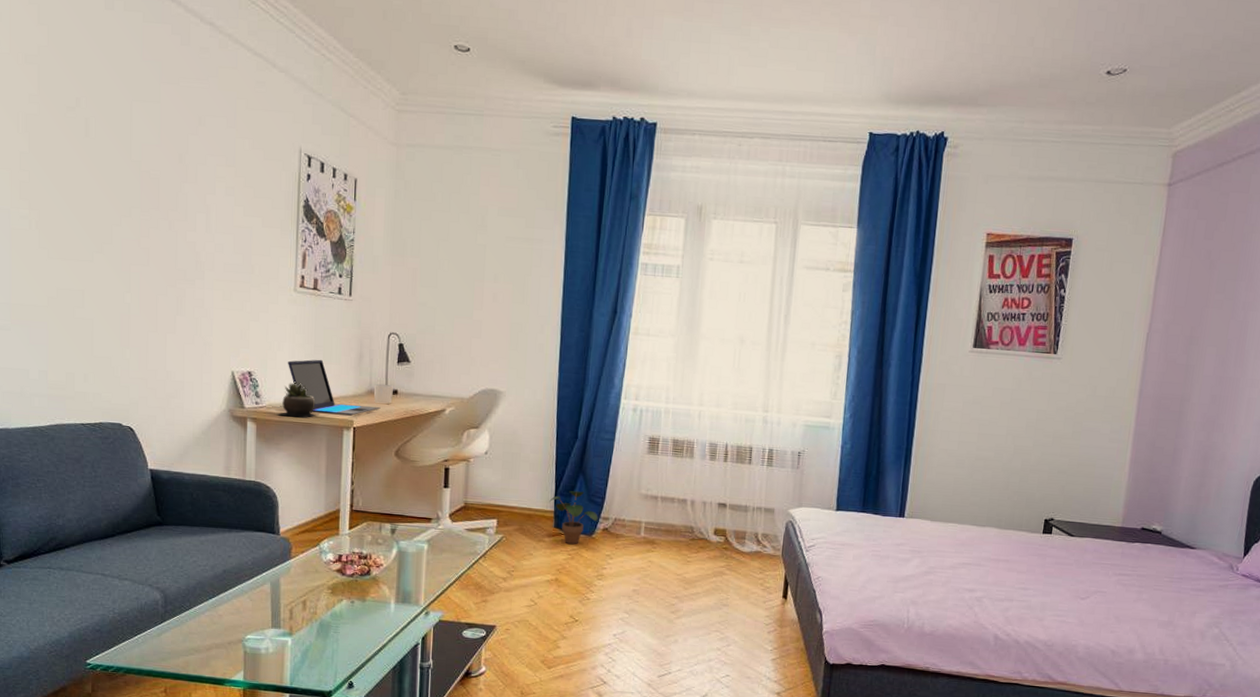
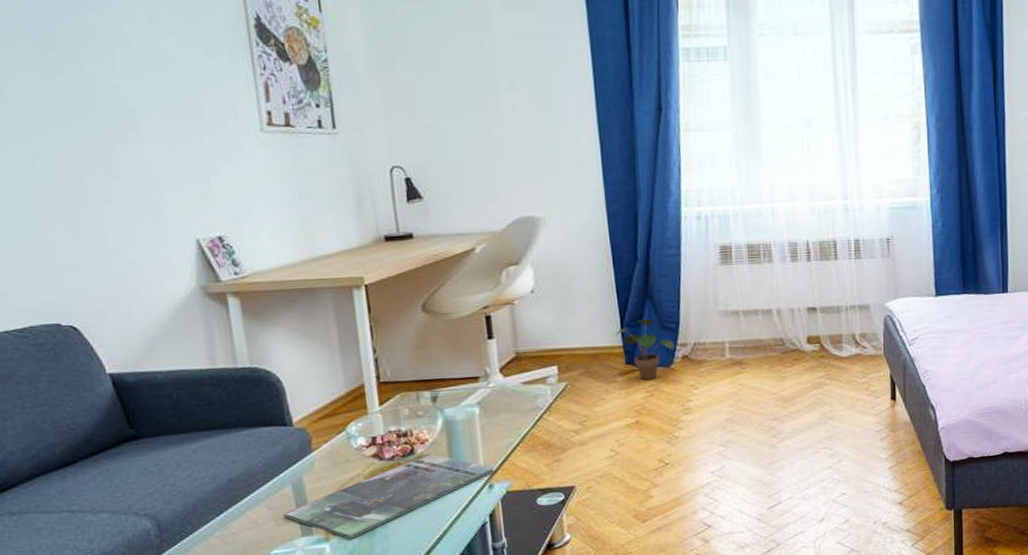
magazine: none [261,576,432,637] -> present [283,453,495,539]
succulent plant: present [276,382,320,418] -> none [263,240,320,284]
laptop: present [287,359,381,416] -> none [266,209,395,275]
mug: present [373,384,393,405] -> none [382,228,409,253]

